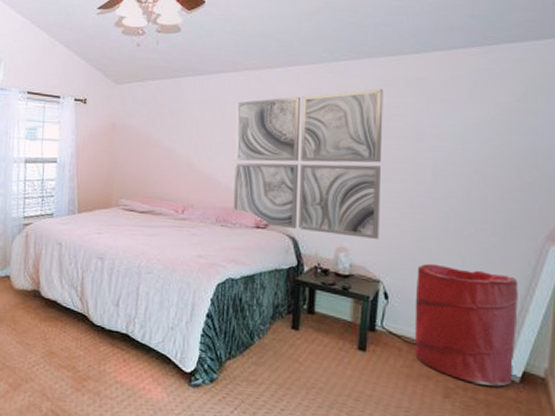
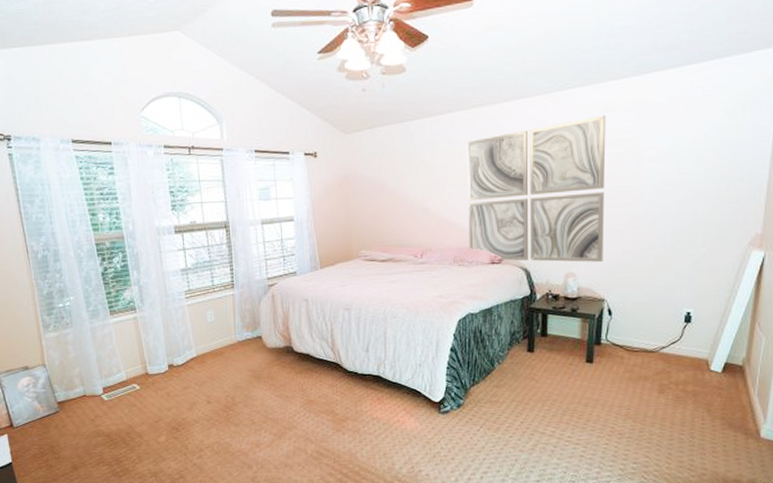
laundry hamper: present [414,263,518,387] -> none [634,278,723,378]

